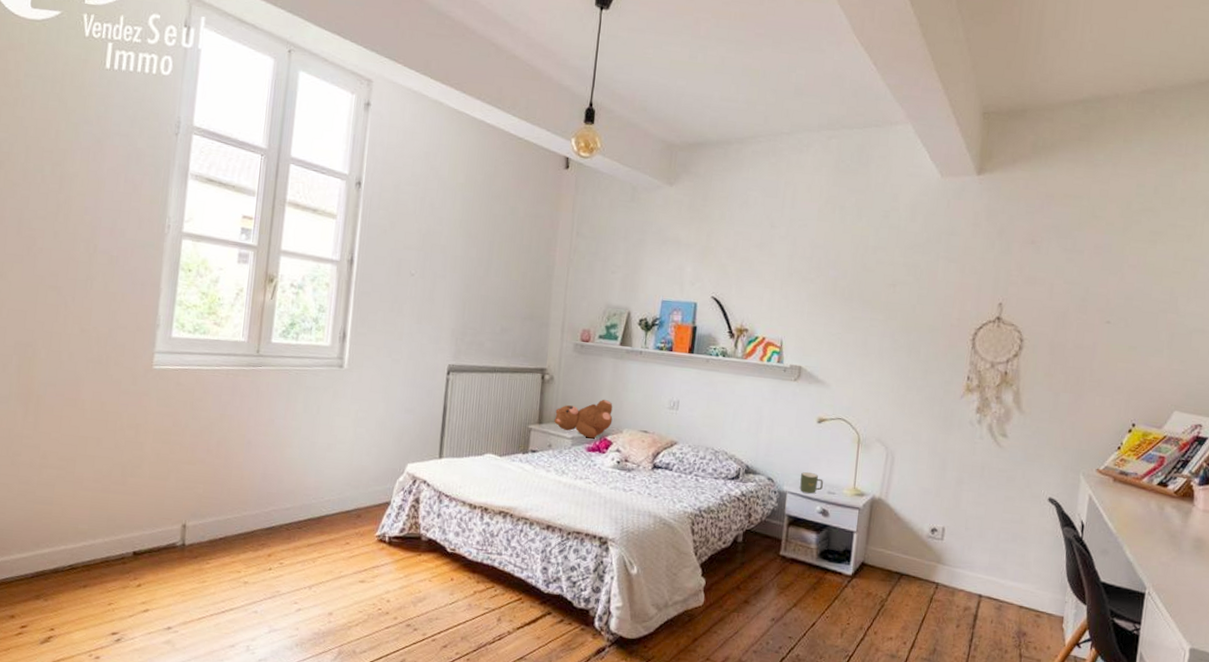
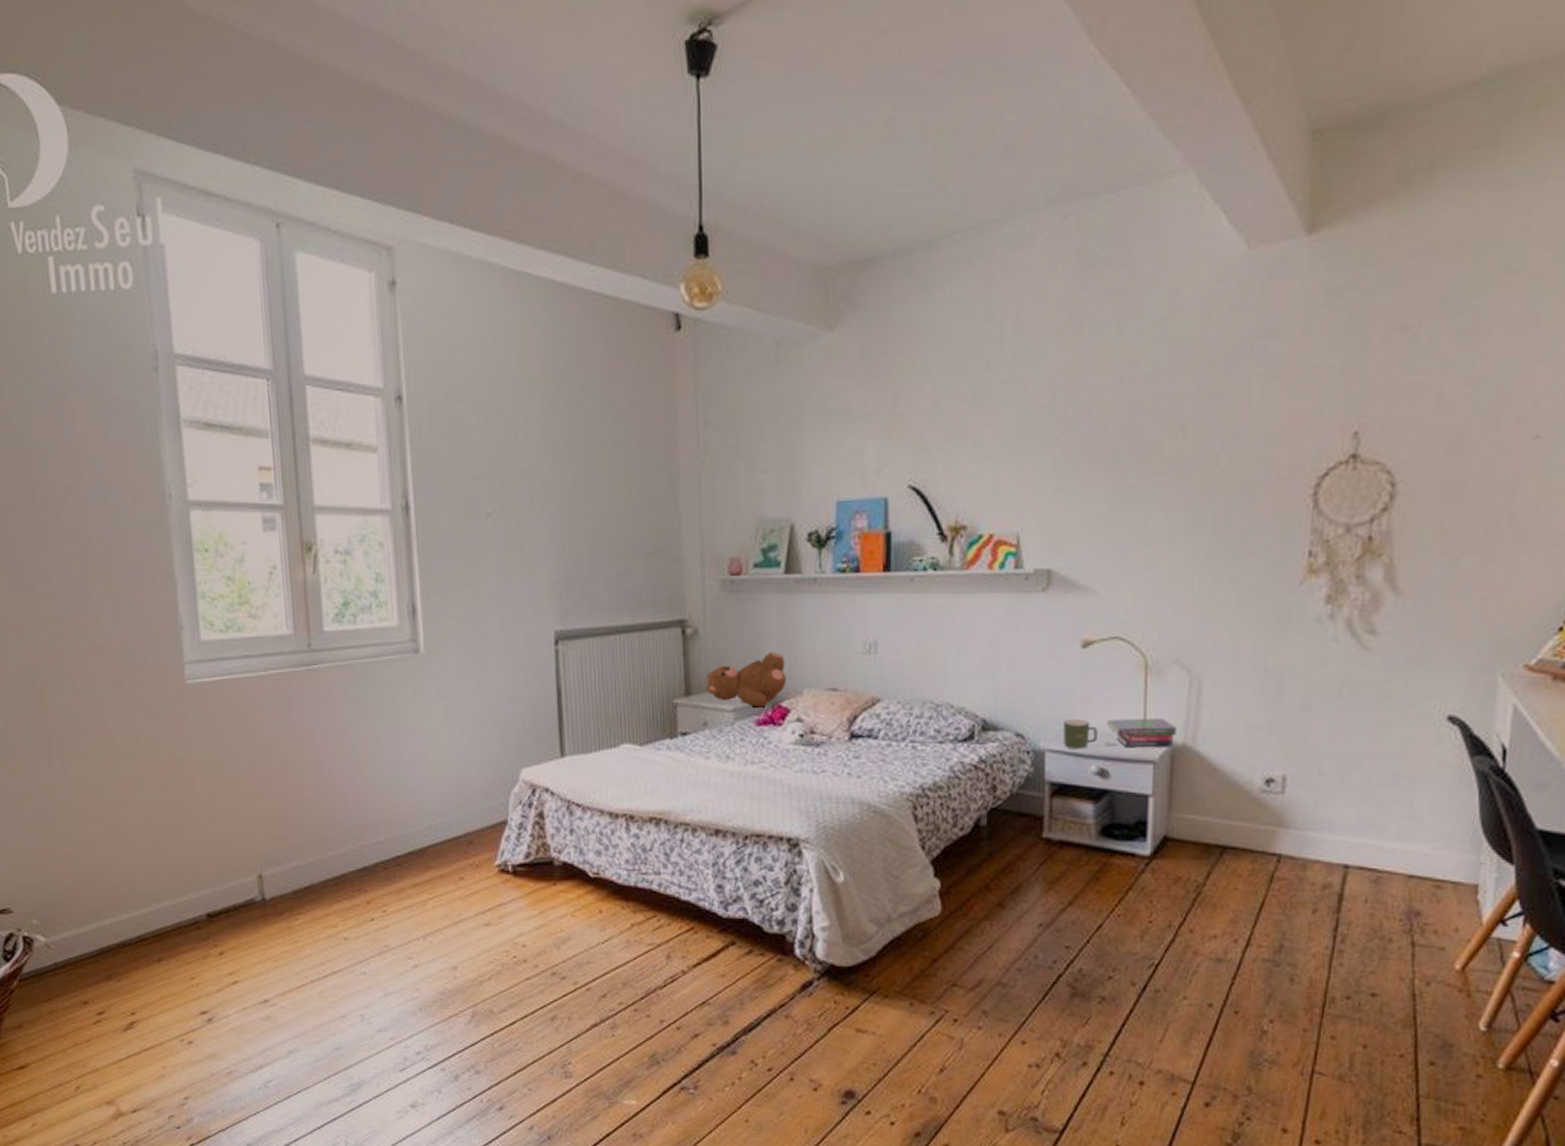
books: none [829,475,876,500] -> present [1106,717,1177,748]

